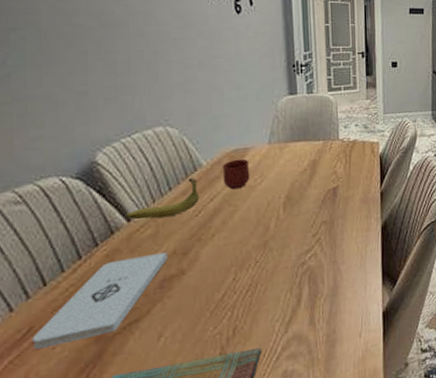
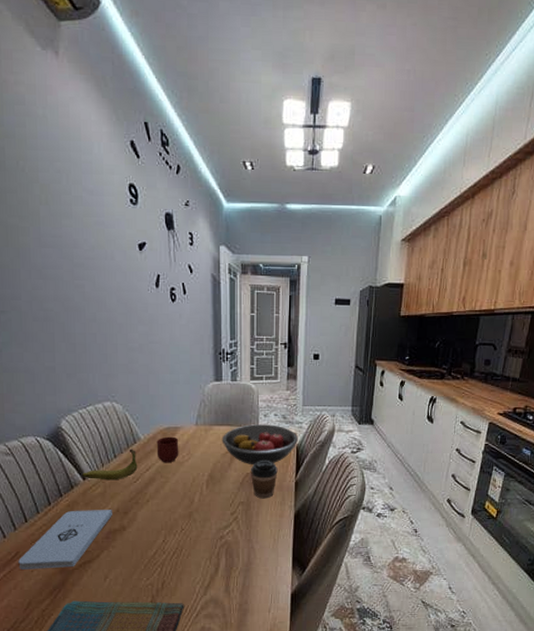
fruit bowl: none [299,135,382,181] -> present [221,424,299,466]
coffee cup: none [333,173,362,215] -> present [251,459,278,499]

